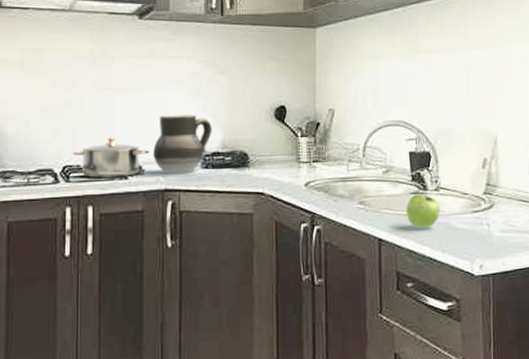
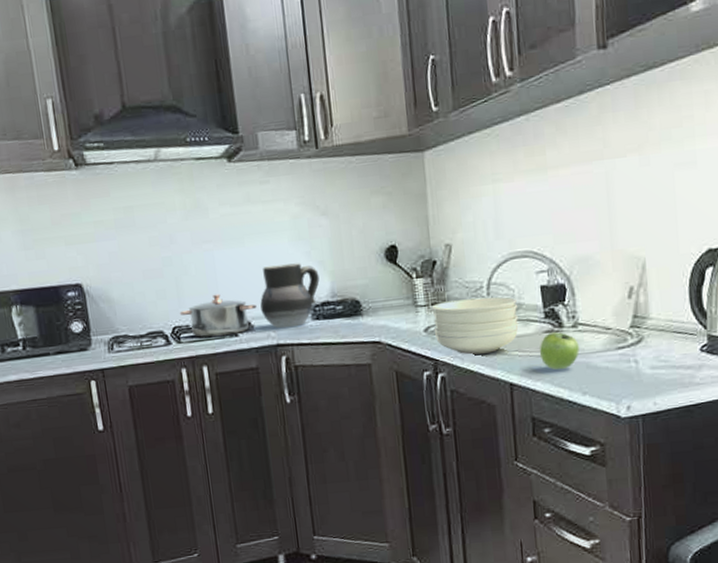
bowl: none [313,158,389,210] -> present [431,297,519,355]

